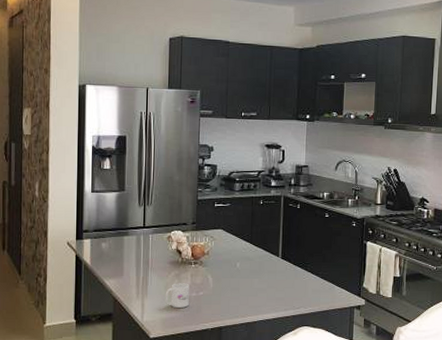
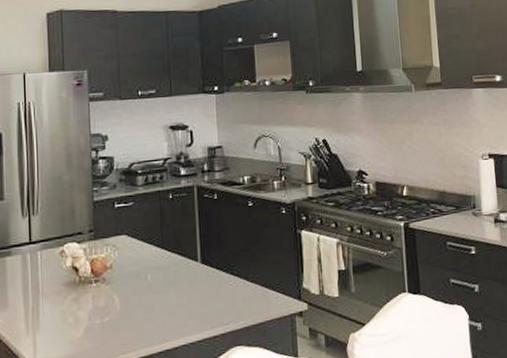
mug: present [165,283,189,308] -> none [61,308,92,342]

